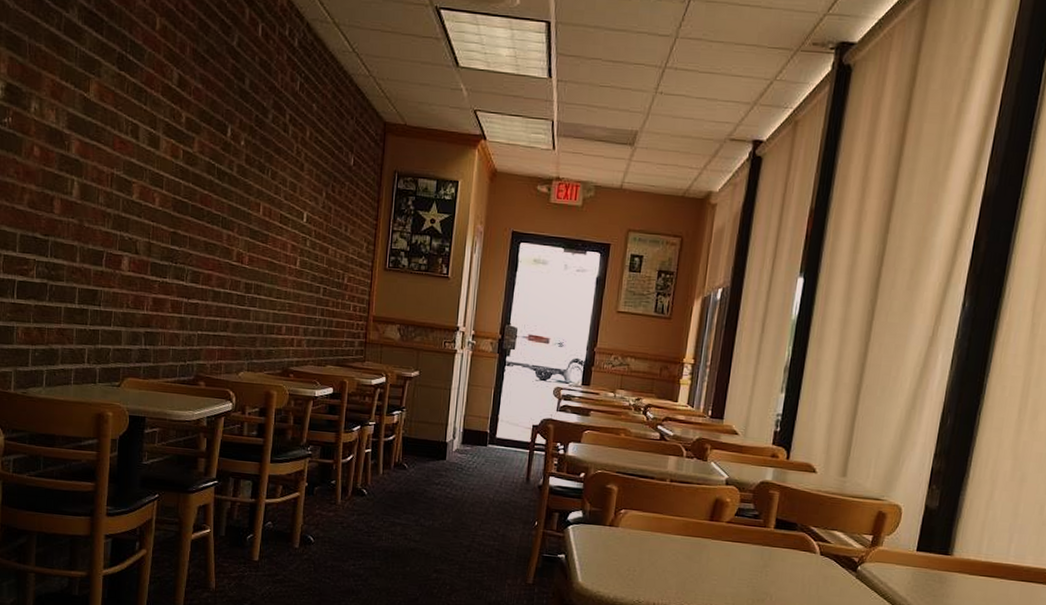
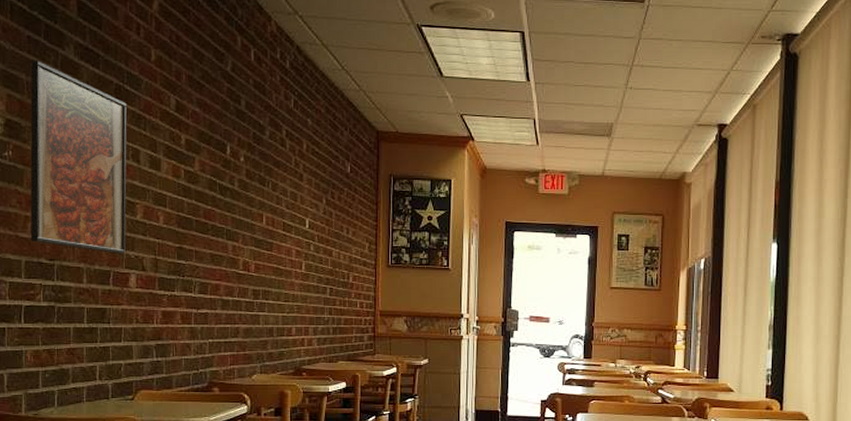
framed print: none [26,21,128,235] -> present [30,60,127,254]

